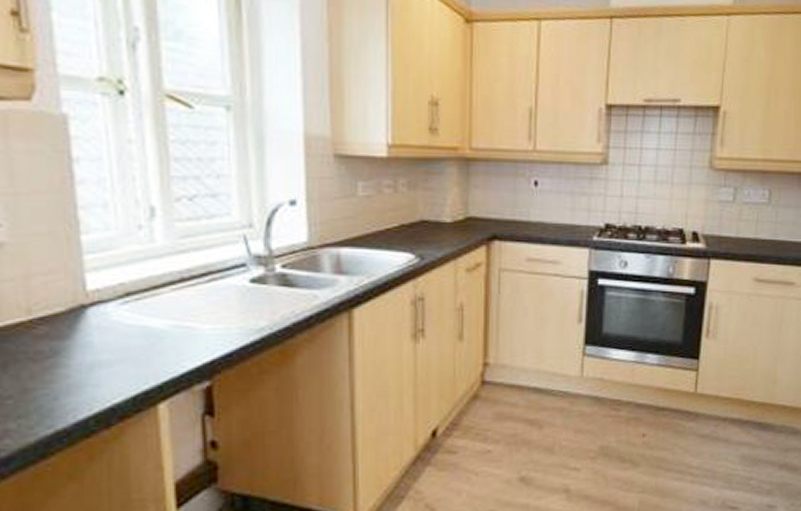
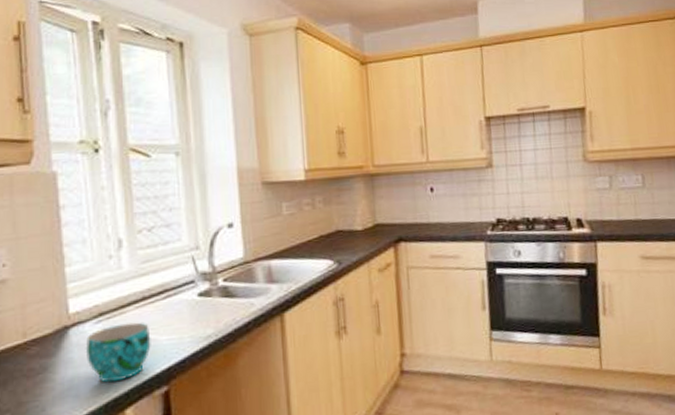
cup: none [107,306,191,373] -> present [85,321,151,383]

